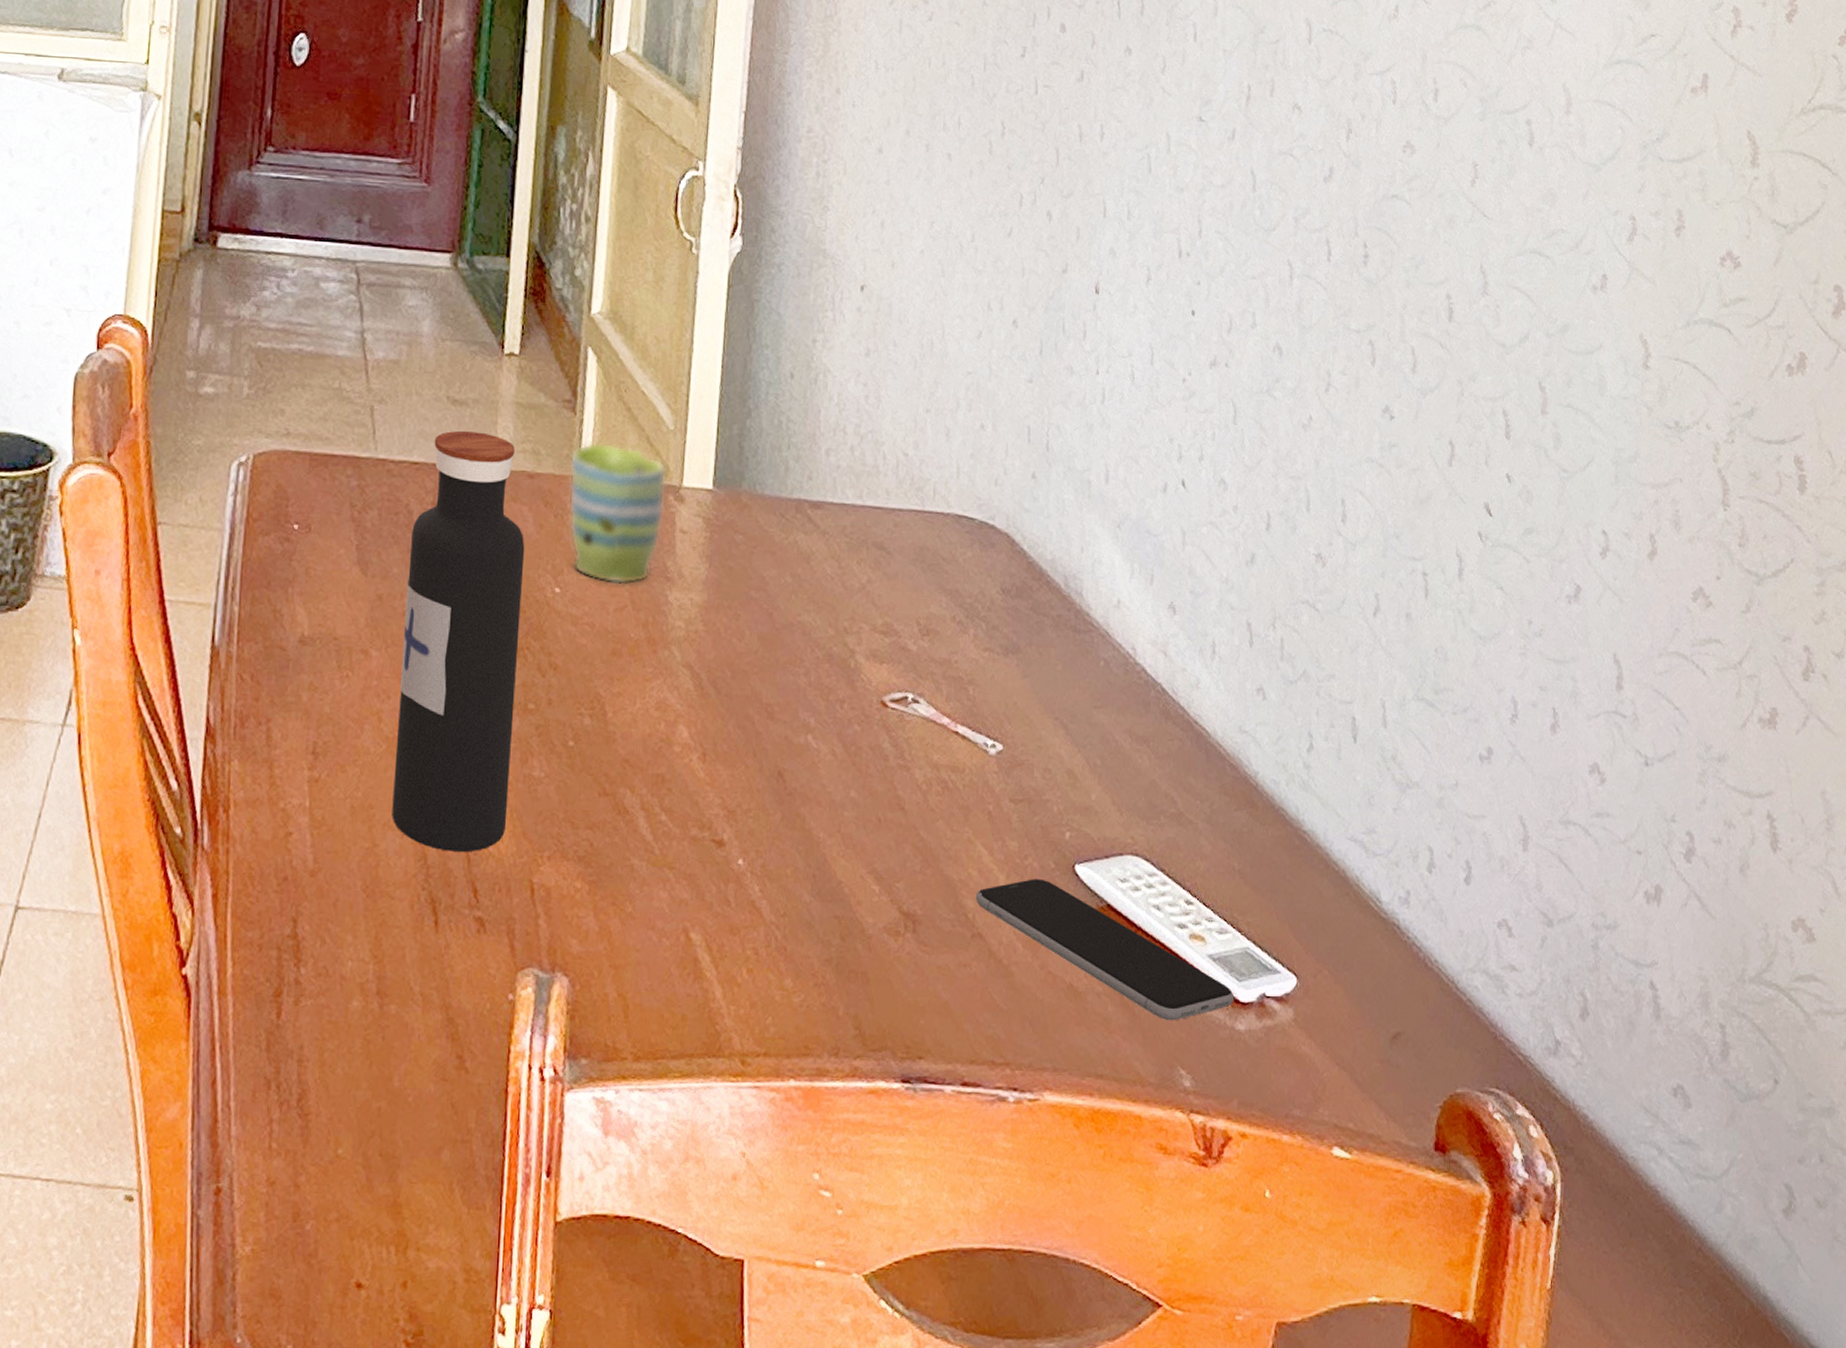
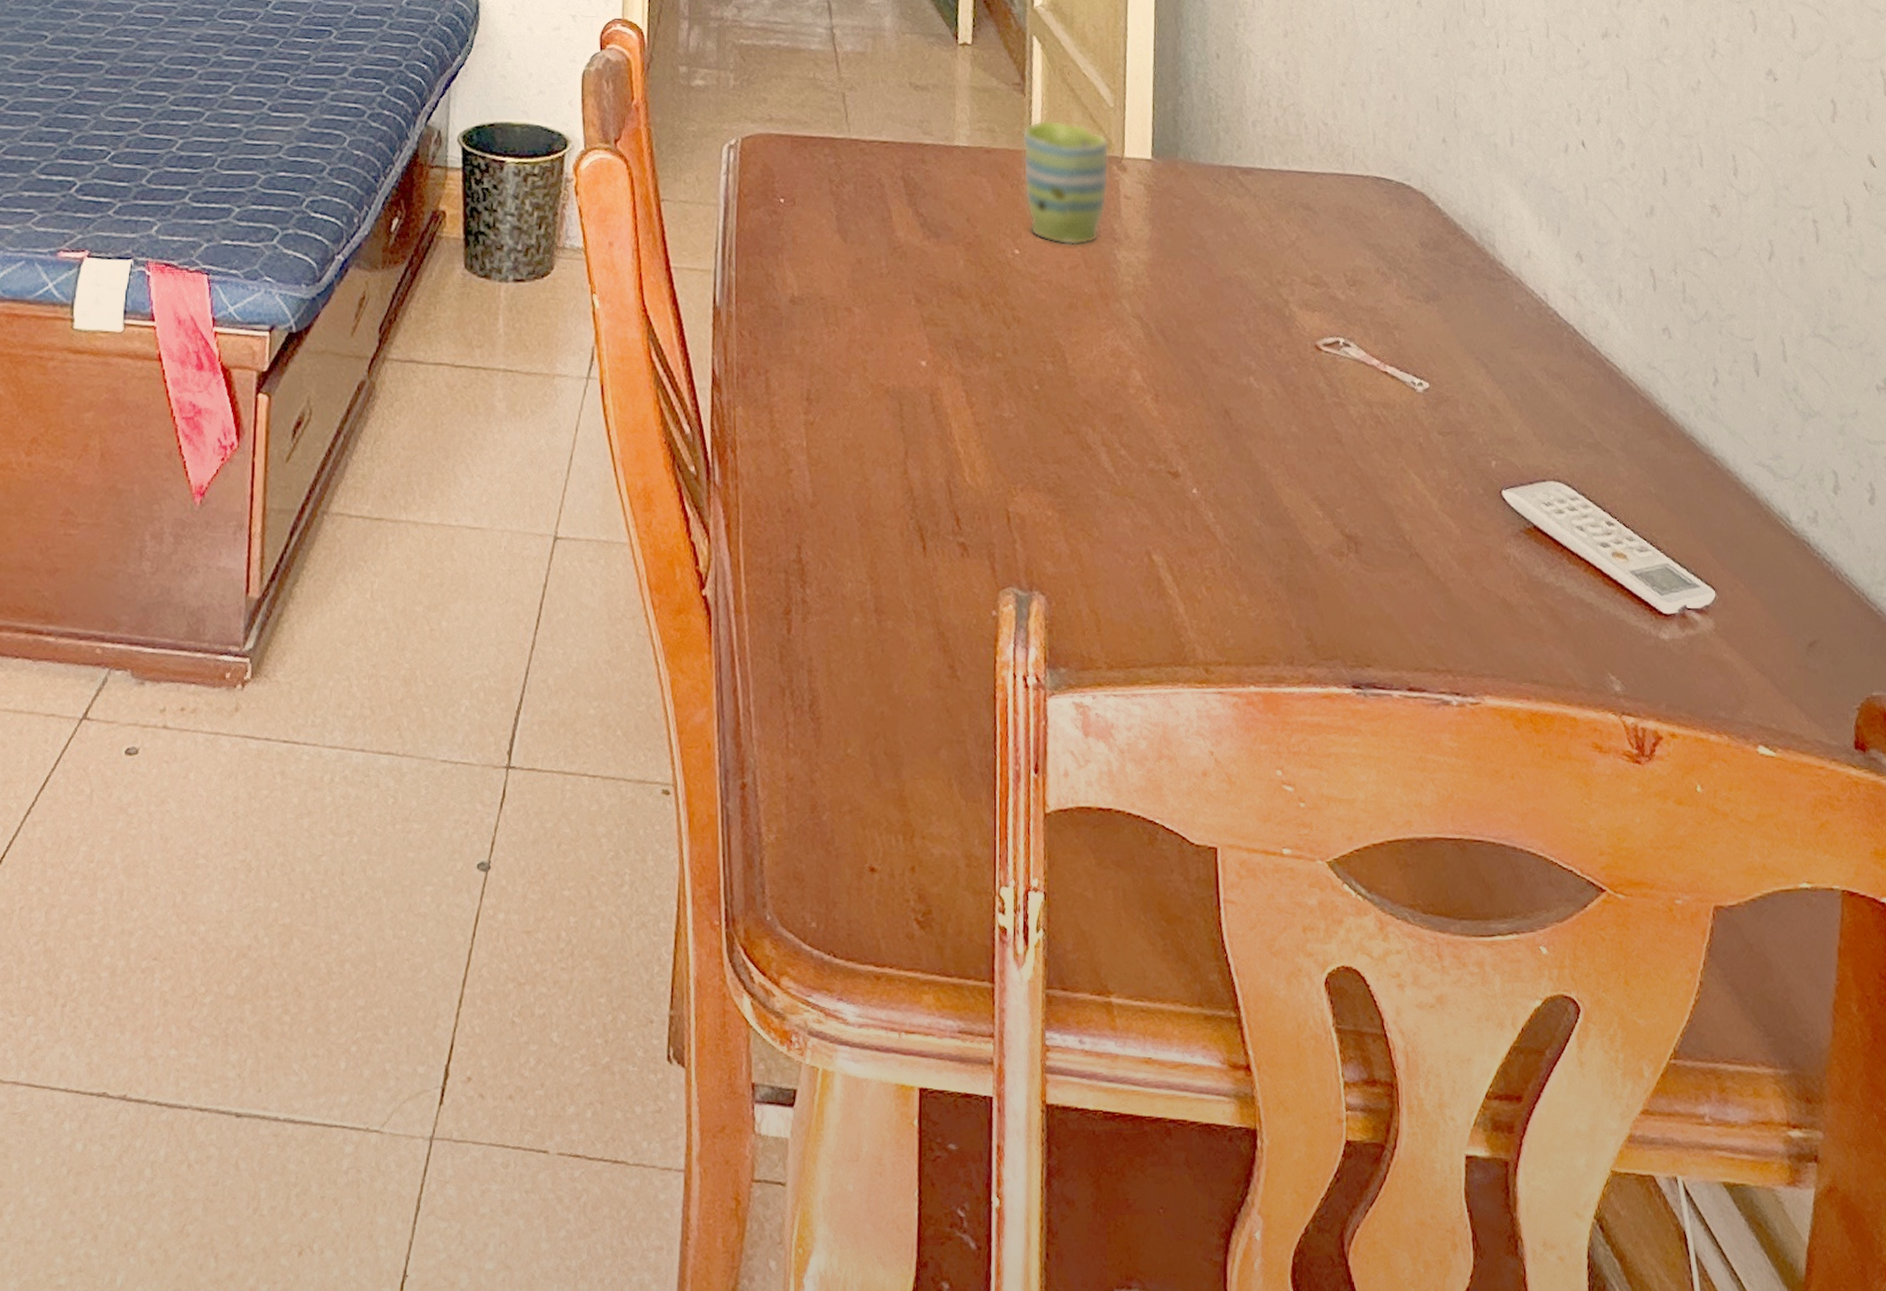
water bottle: present [392,431,525,851] -> none [880,113,986,485]
smartphone: present [975,879,1235,1021] -> none [1411,503,1658,631]

